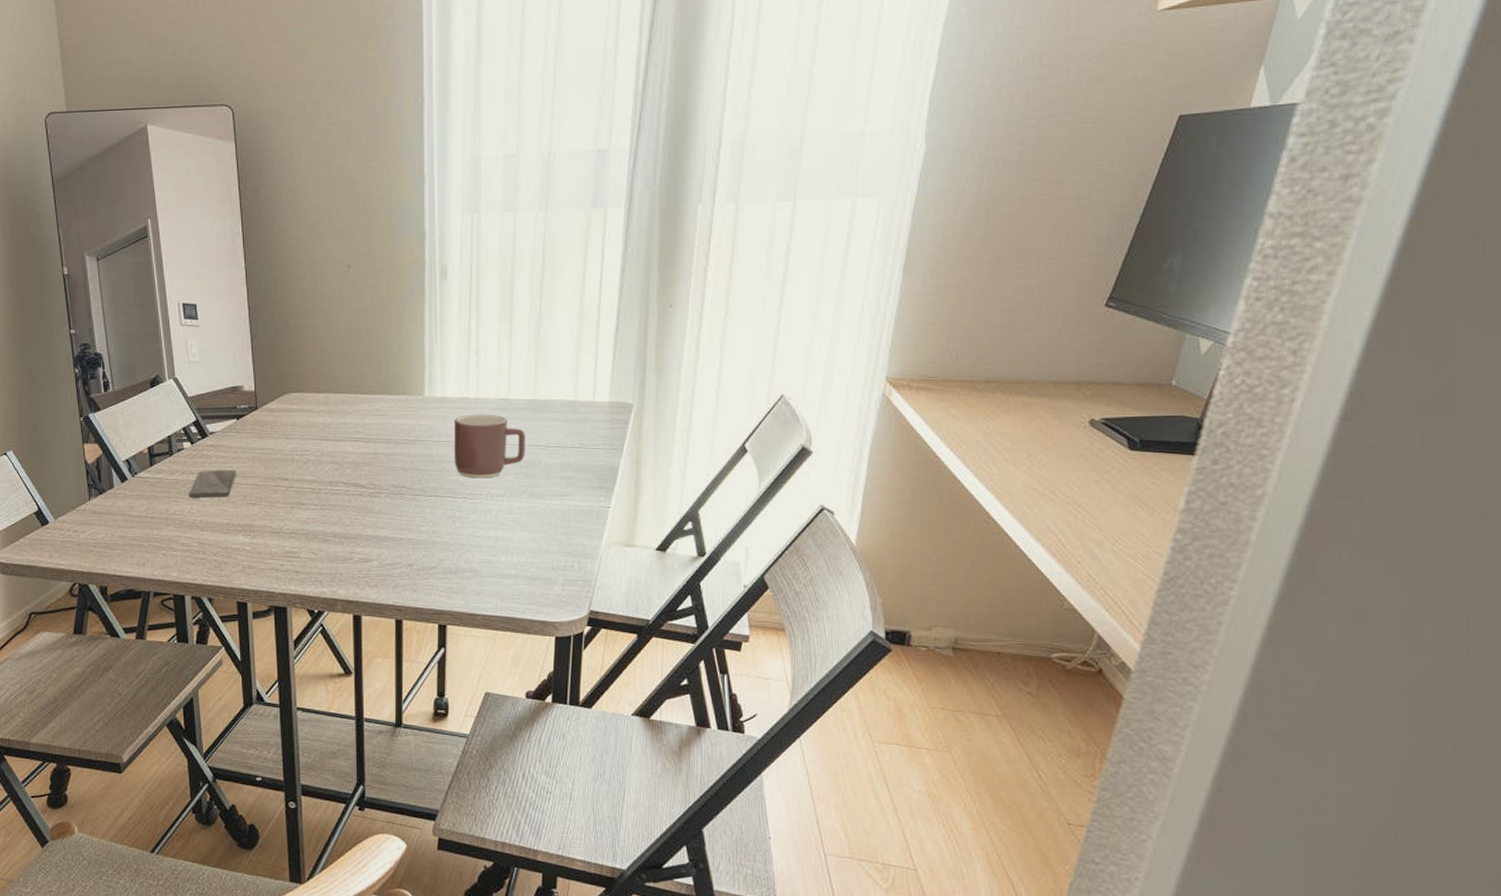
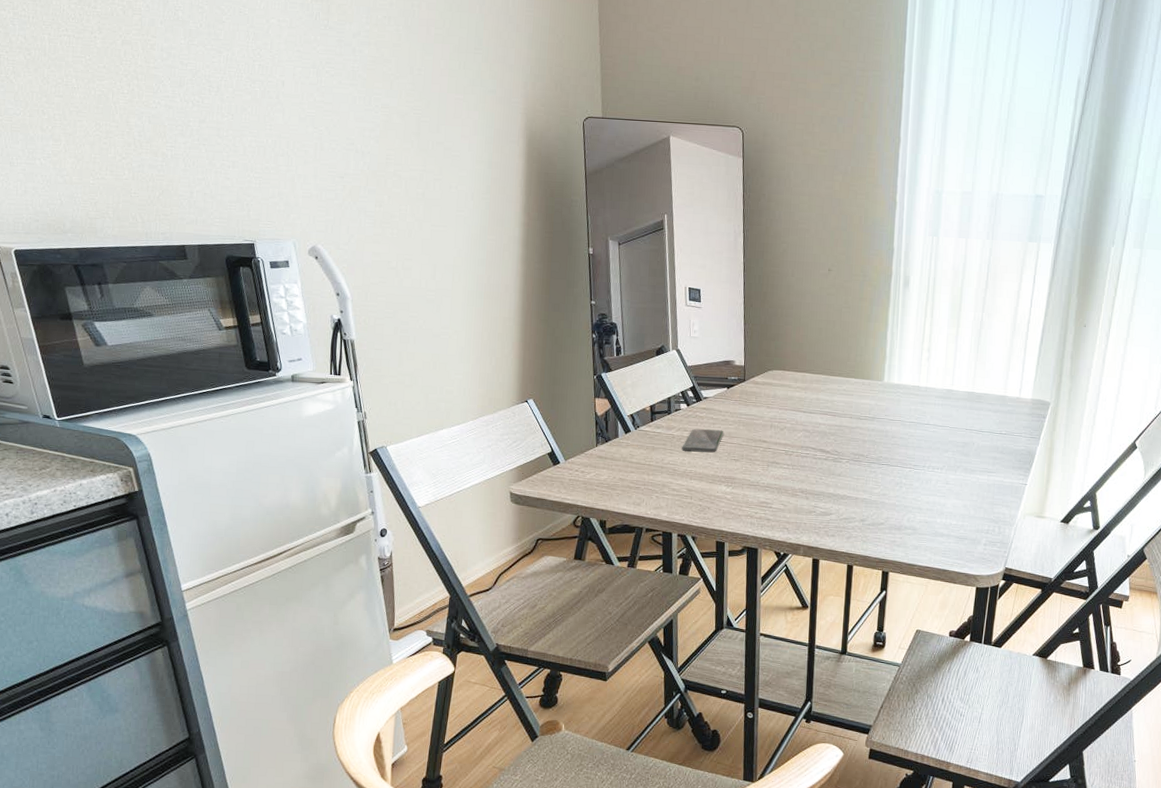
mug: present [453,414,525,479] -> none [904,400,963,454]

